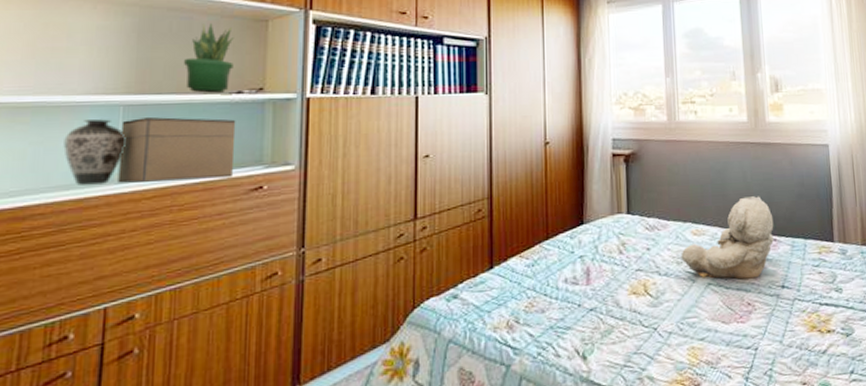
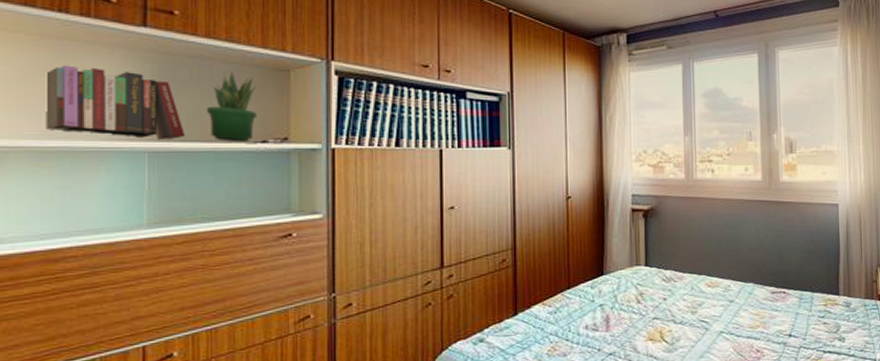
books: none [24,21,161,94] -> present [45,65,185,141]
decorative vase: present [63,119,126,185] -> none [91,165,153,230]
decorative box: present [118,117,236,184] -> none [147,165,263,229]
teddy bear: present [681,196,774,280] -> none [695,251,784,329]

